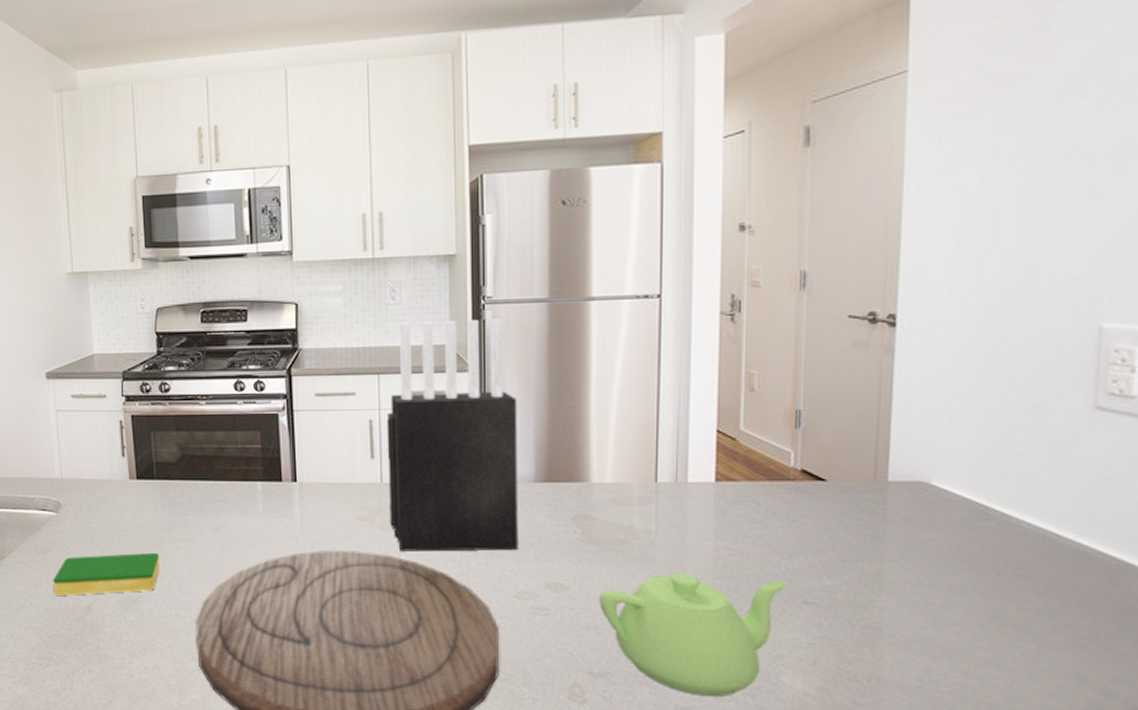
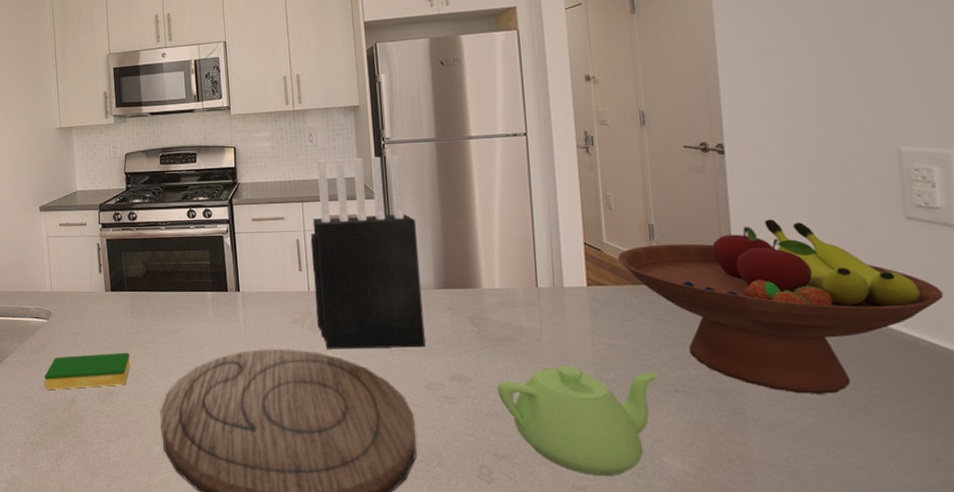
fruit bowl: none [754,406,1123,608] -> present [617,219,944,394]

